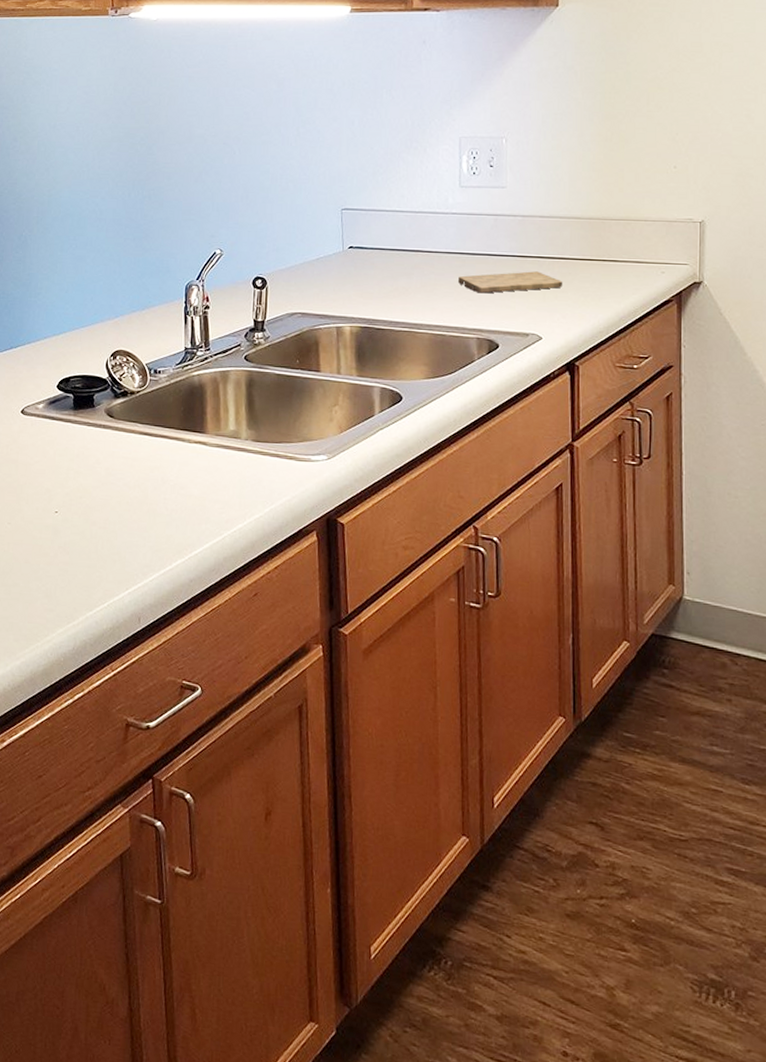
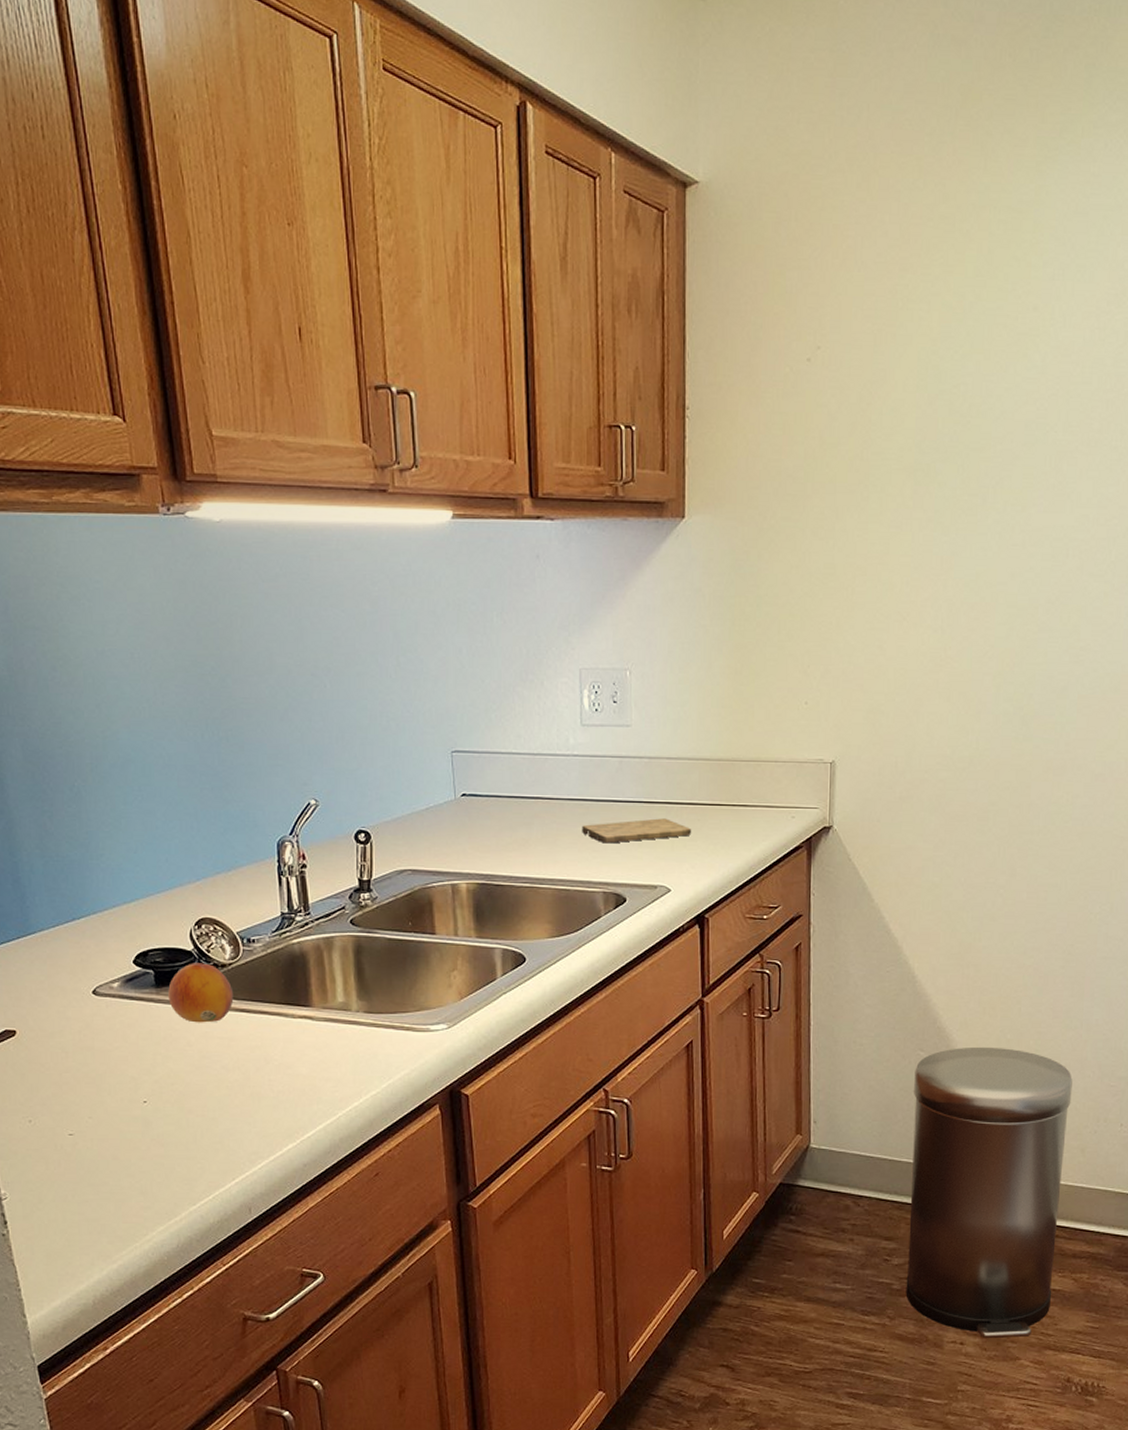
fruit: none [83,389,139,444] -> present [168,963,234,1023]

